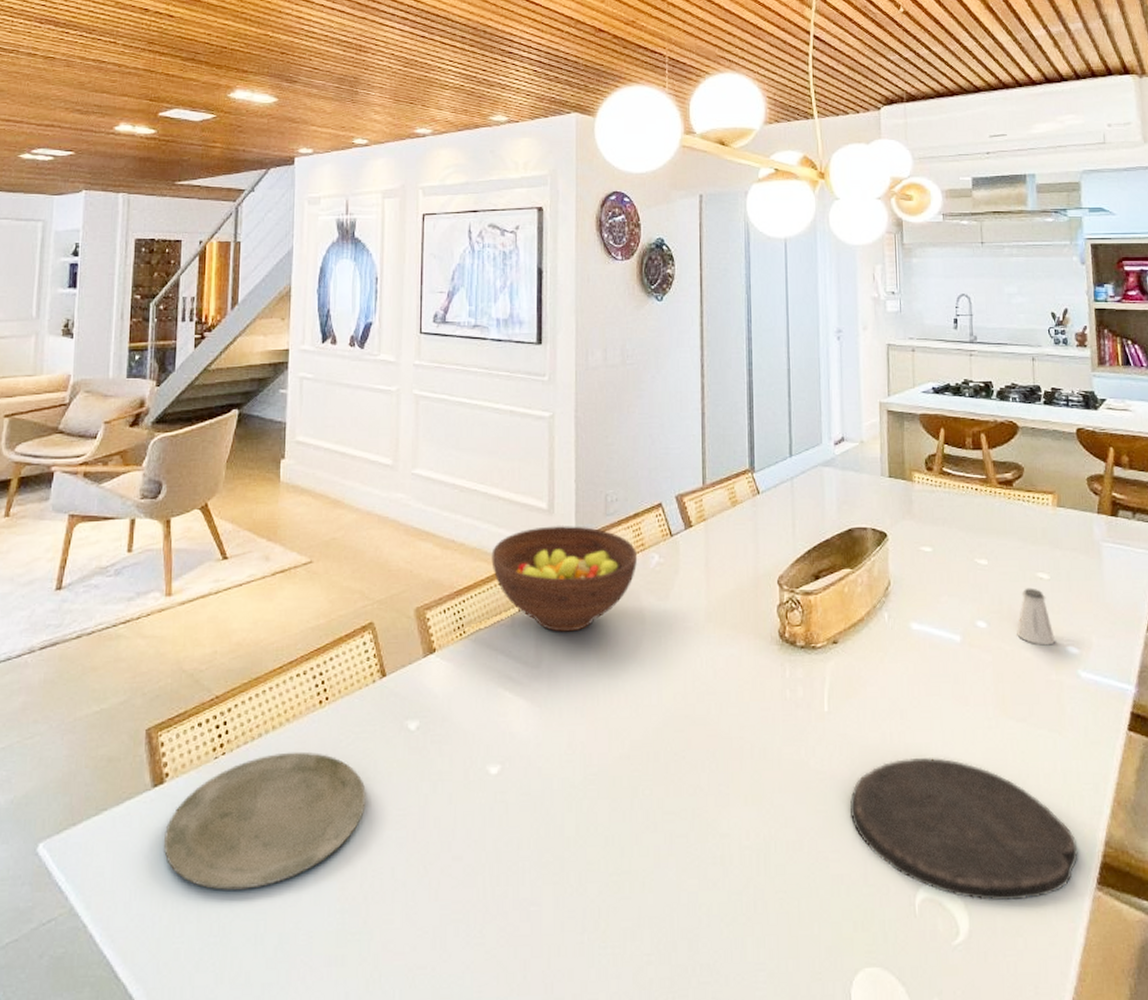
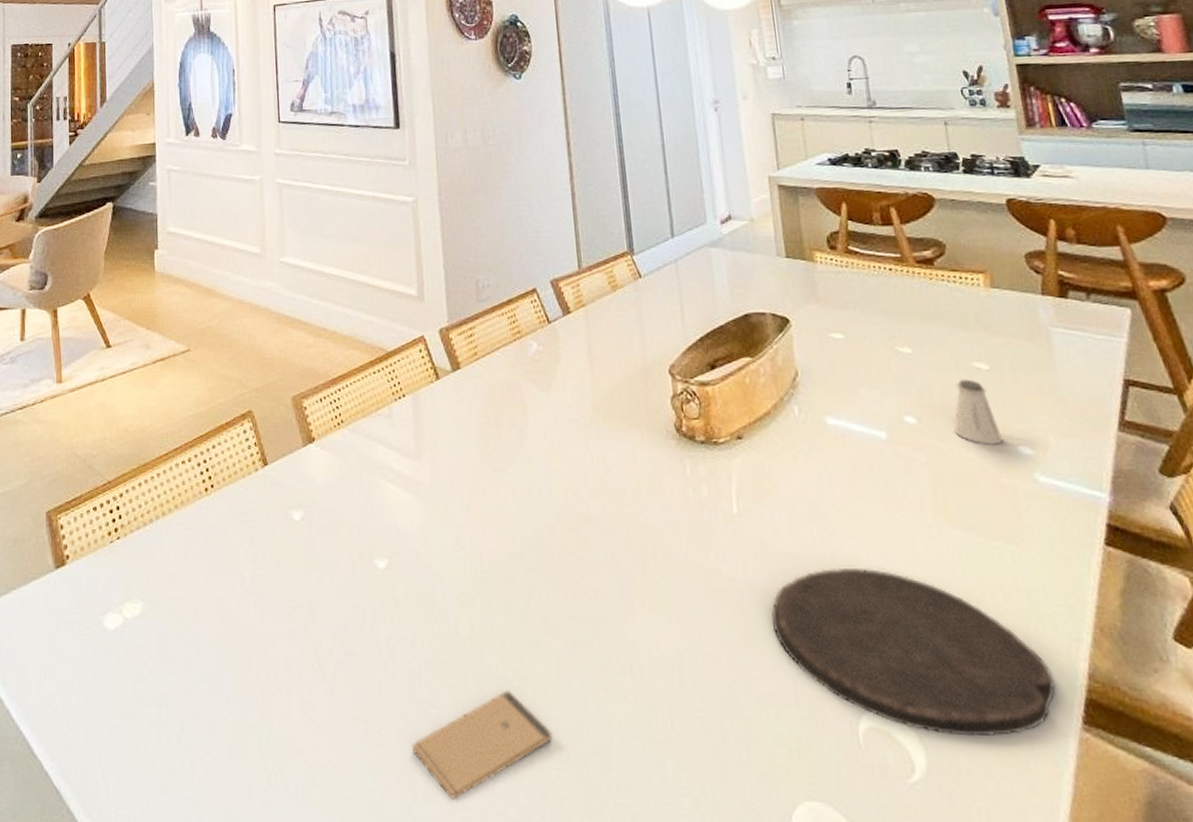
plate: present [164,751,366,890] -> none [69,538,256,674]
fruit bowl: present [491,525,638,632] -> none [364,312,515,423]
smartphone: none [512,884,646,990] -> present [413,690,553,799]

